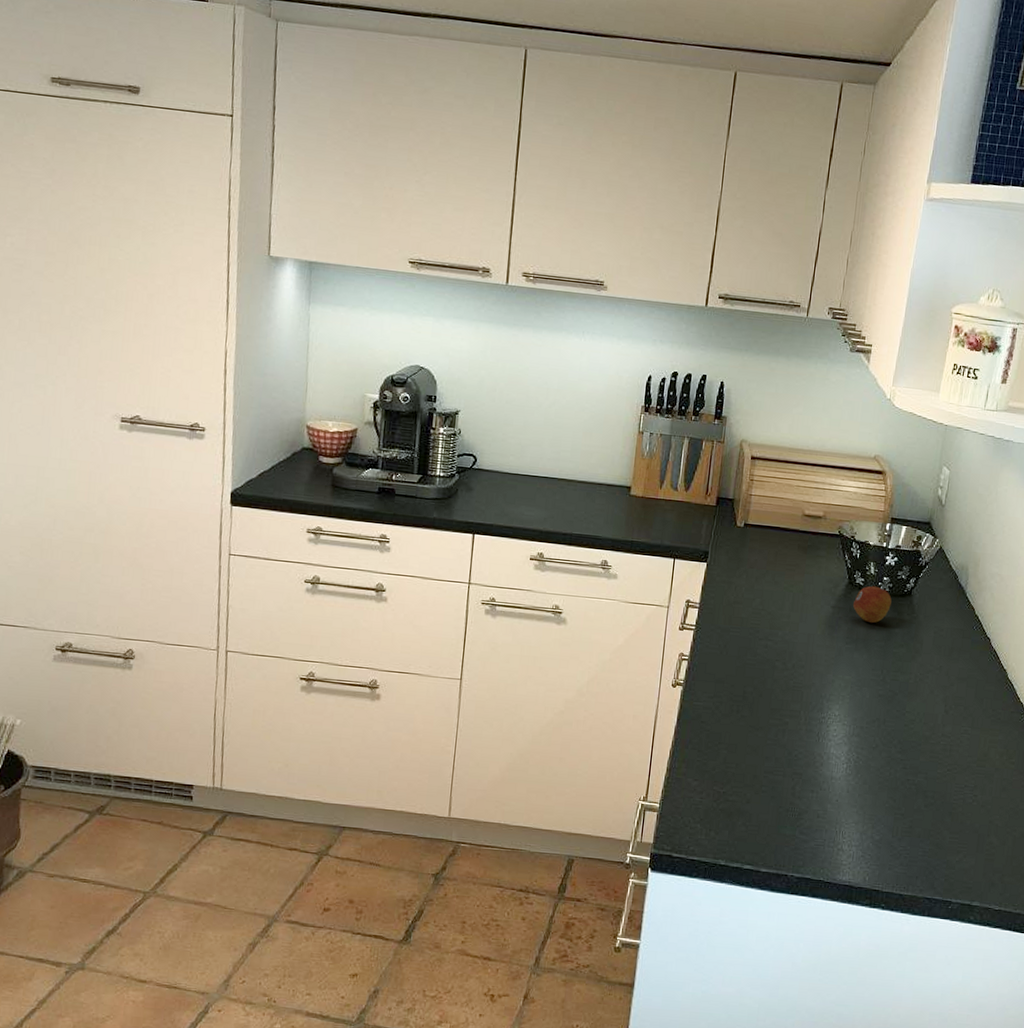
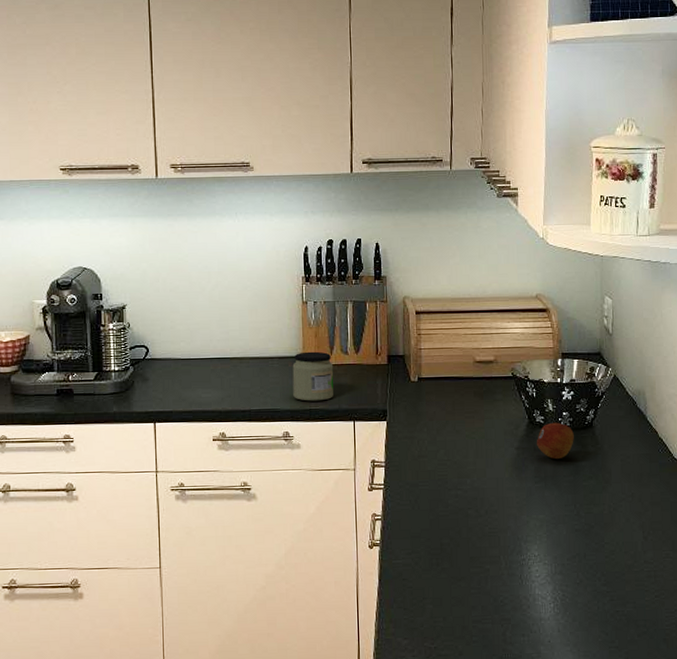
jar: none [617,482,662,534] -> present [292,351,334,401]

